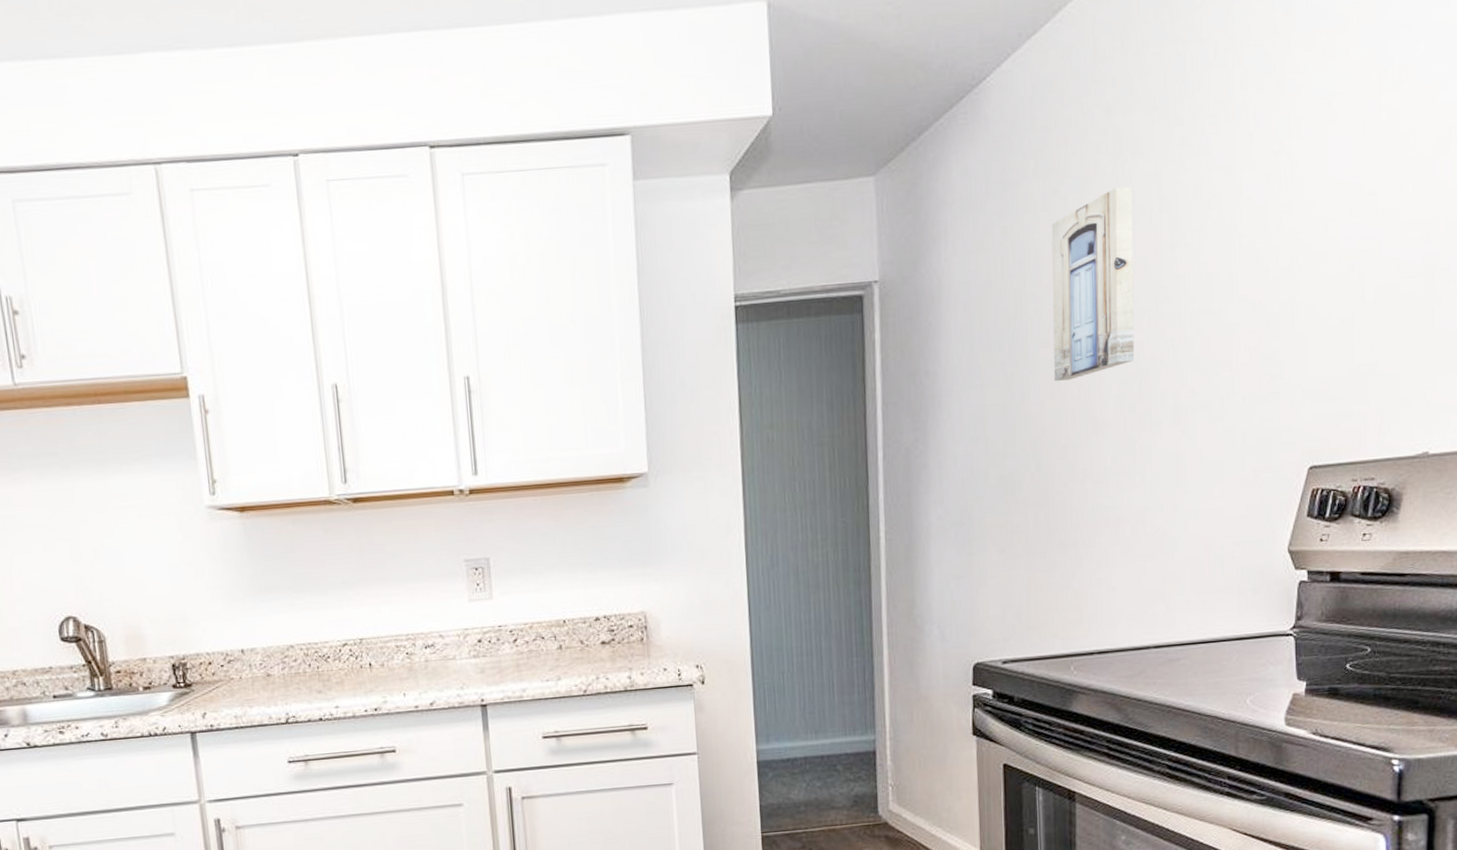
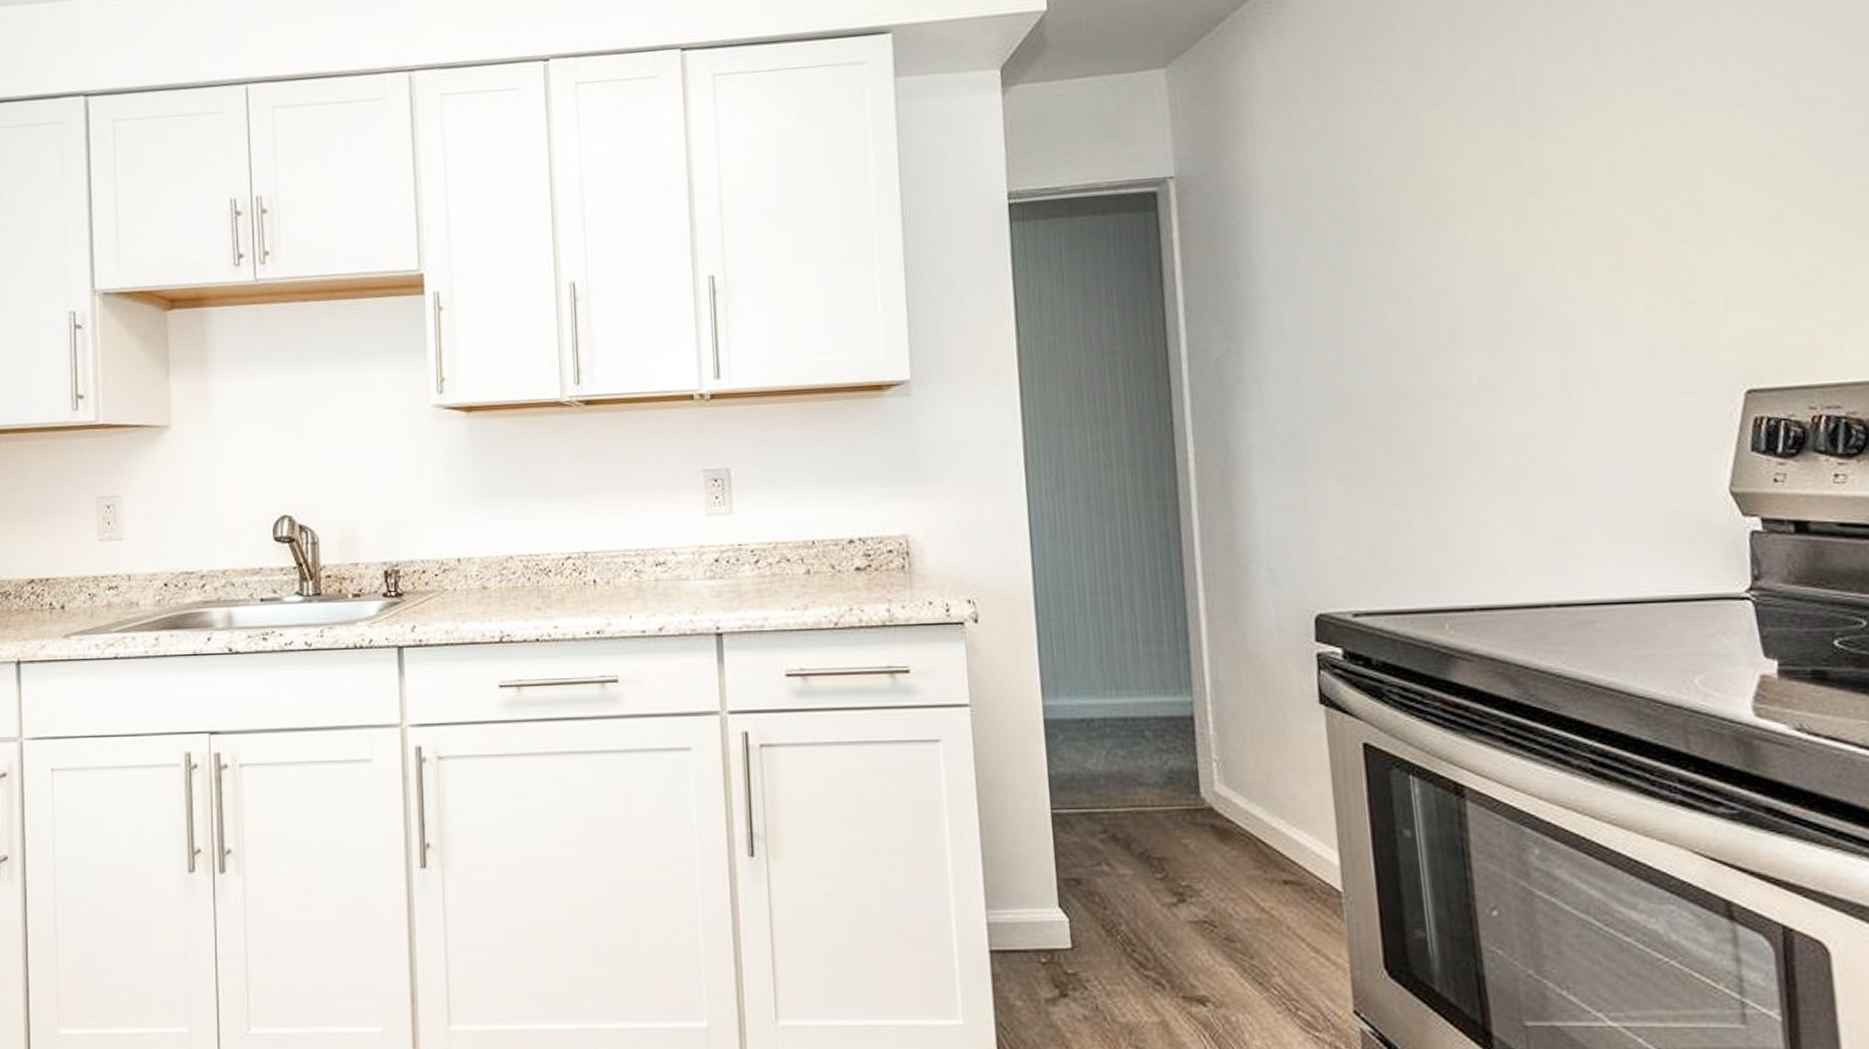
wall art: present [1051,186,1135,381] -> none [1379,73,1498,286]

